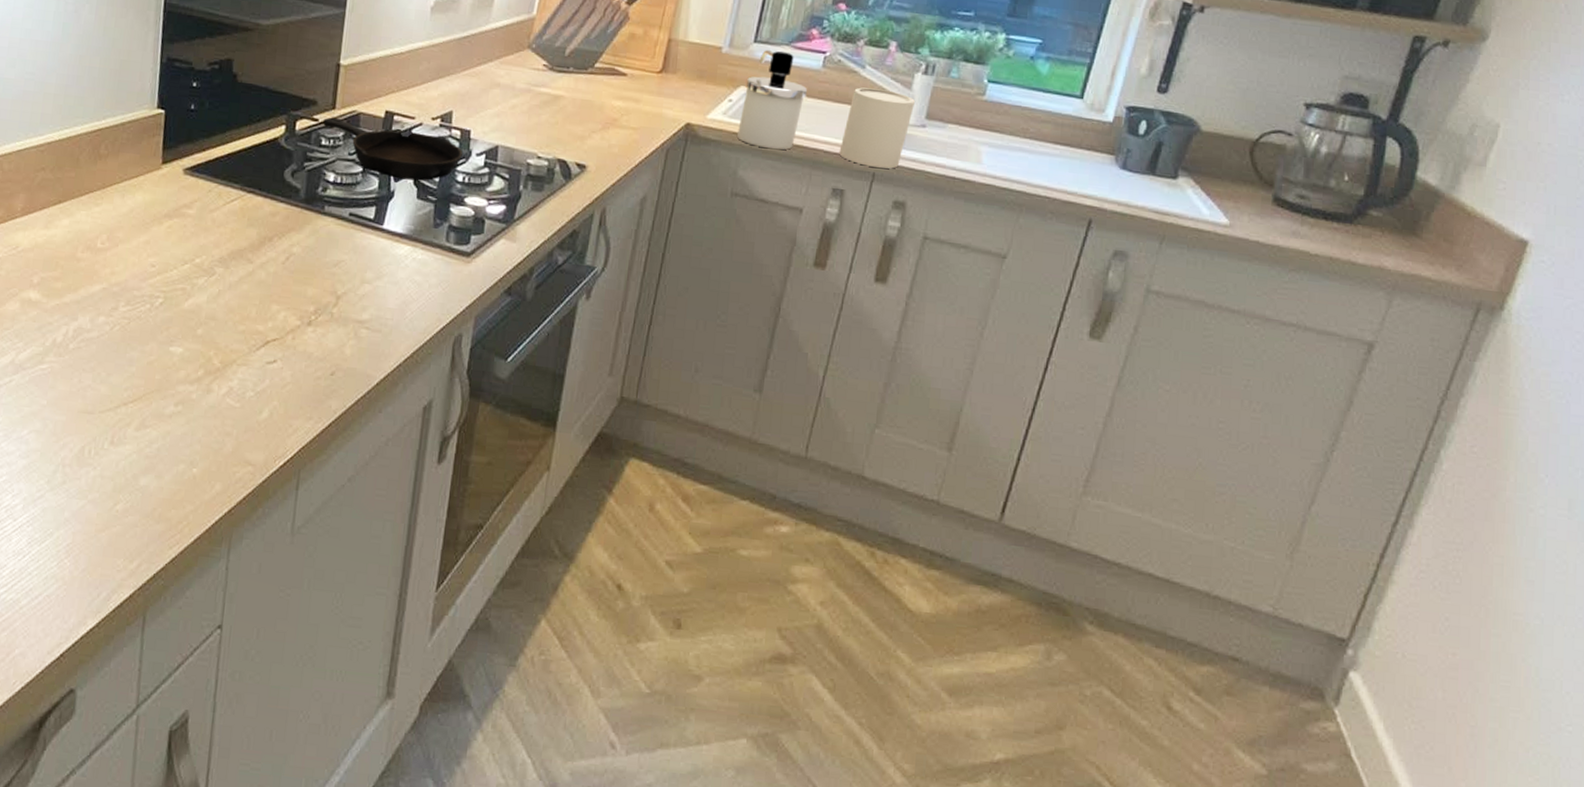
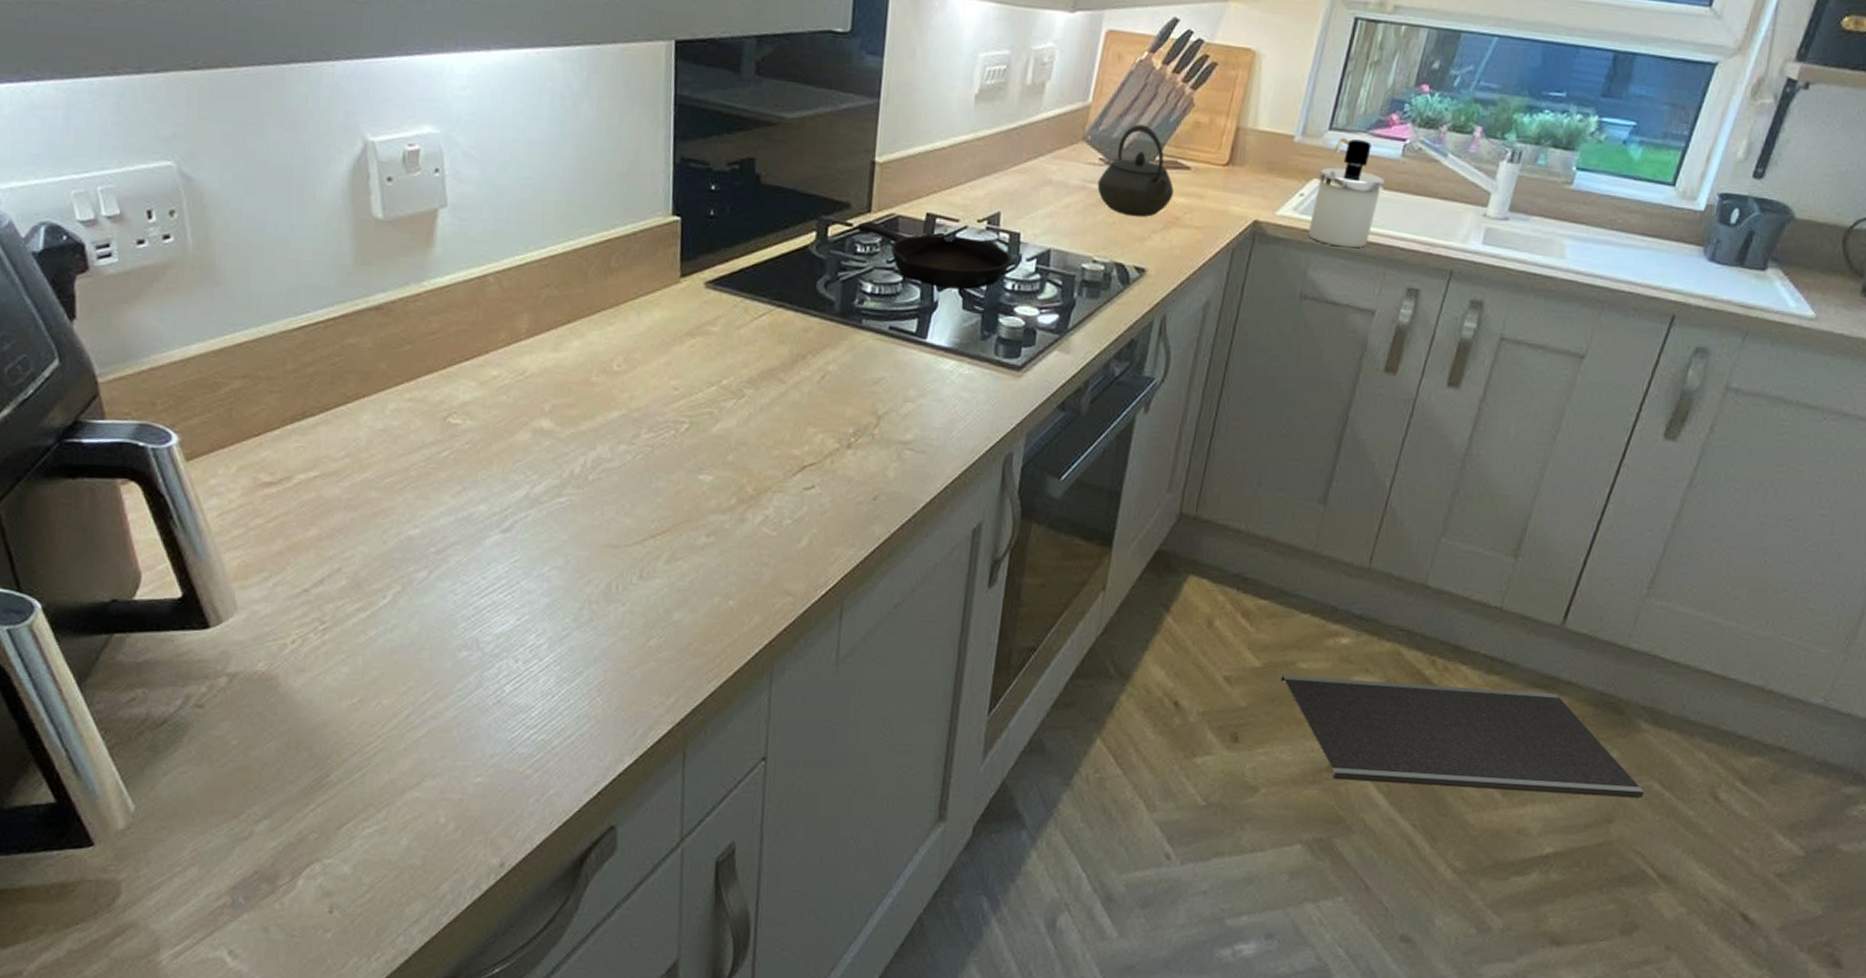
kettle: none [541,35,612,118] -> present [1097,124,1174,217]
door mat: none [722,562,1095,704] -> present [1281,675,1644,797]
pen holder: present [839,87,916,169] -> none [1416,178,1499,266]

